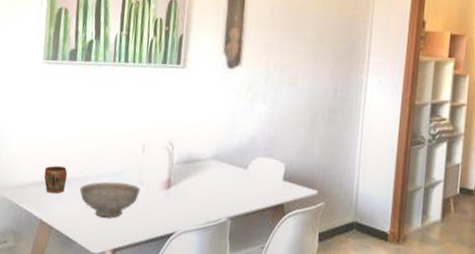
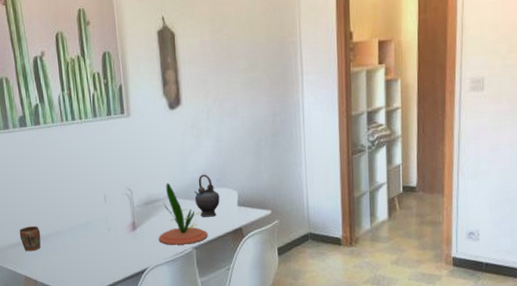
decorative bowl: present [79,182,140,218] -> none [54,231,109,265]
plant: none [192,143,246,213] -> present [158,182,208,245]
teapot: none [238,140,266,188] -> present [194,174,220,217]

